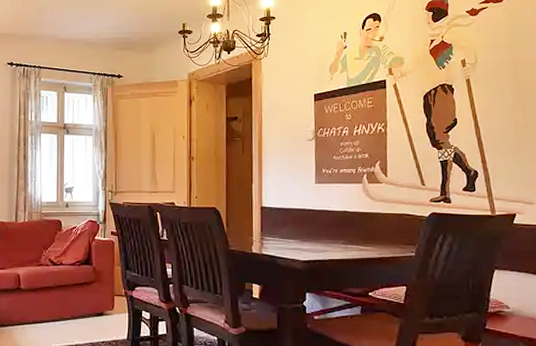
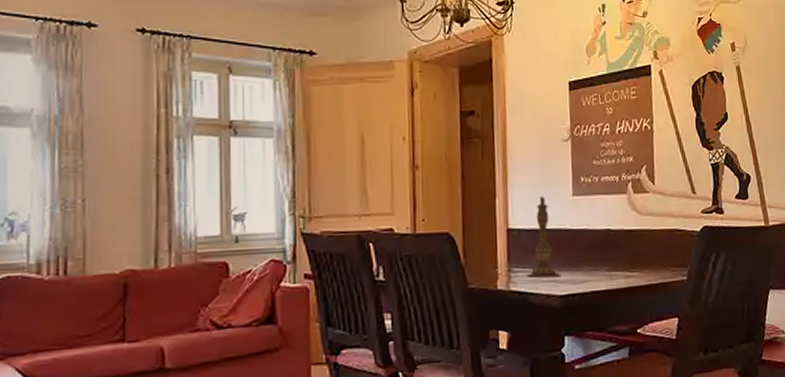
candlestick: none [275,183,305,247] -> present [526,197,562,279]

